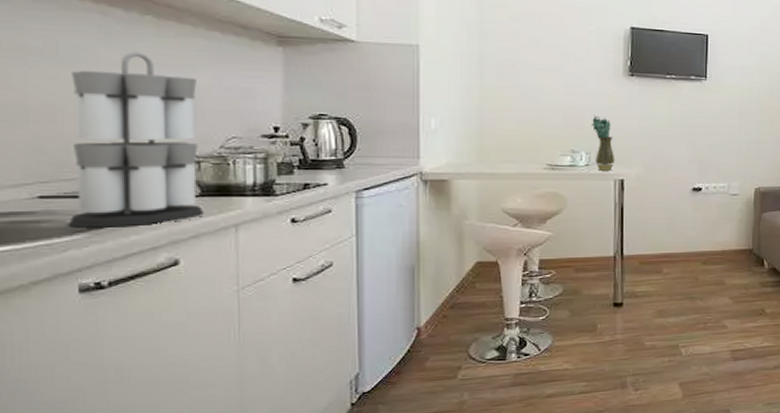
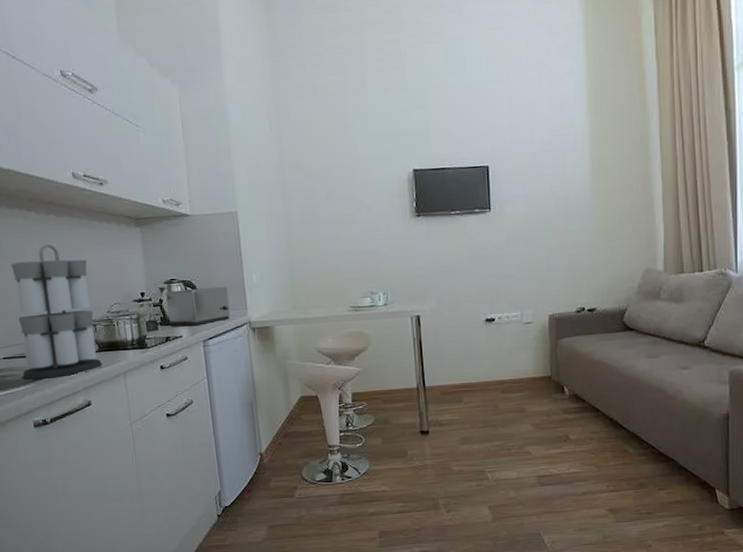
toaster: none [310,128,396,173] -> present [166,286,230,327]
vase: present [591,115,616,171] -> none [385,257,411,309]

